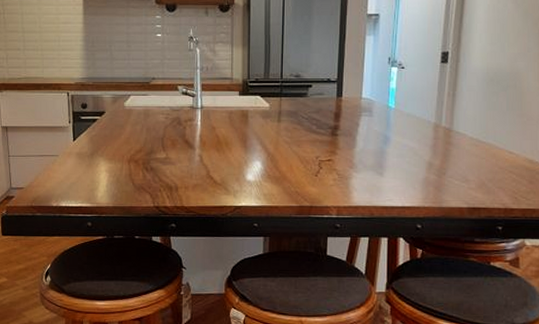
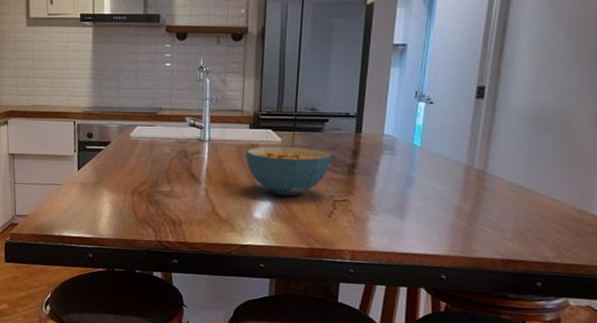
cereal bowl: none [236,111,316,158] -> present [245,146,331,196]

